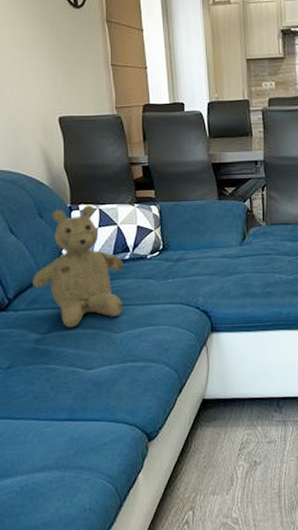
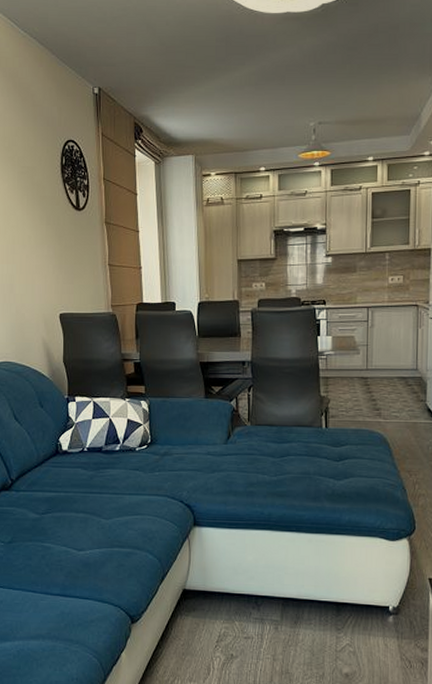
teddy bear: present [33,205,124,328] -> none [33,397,115,511]

